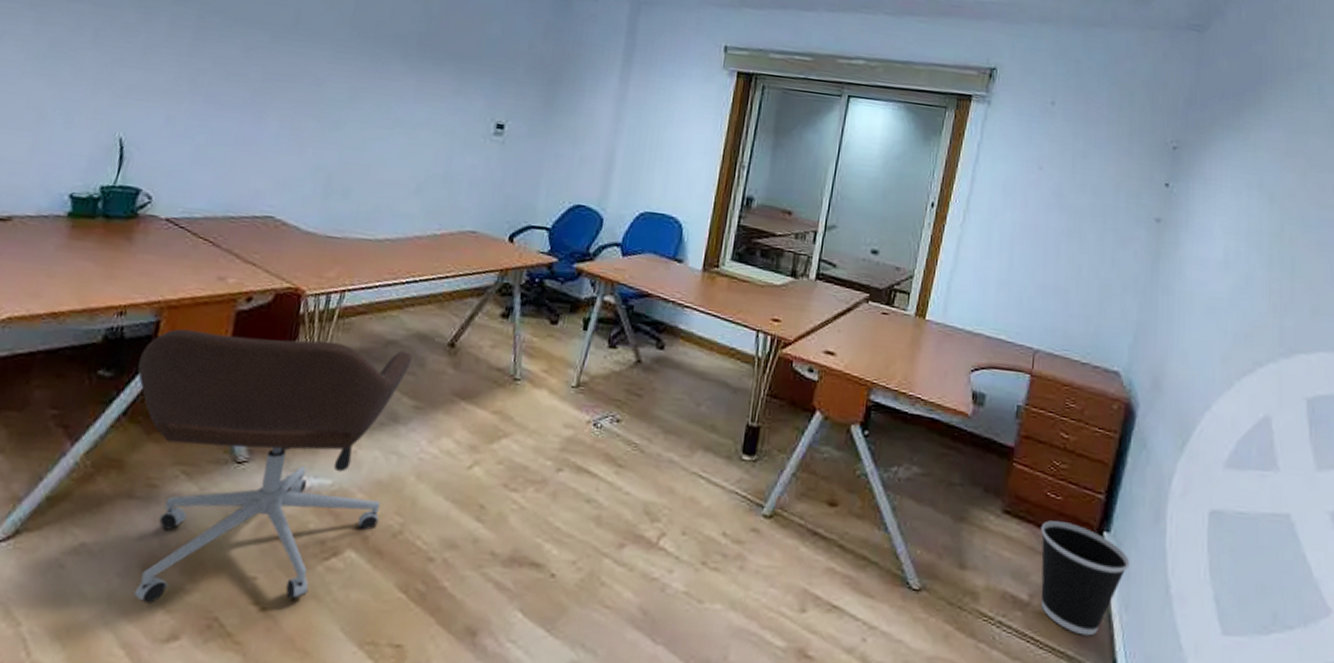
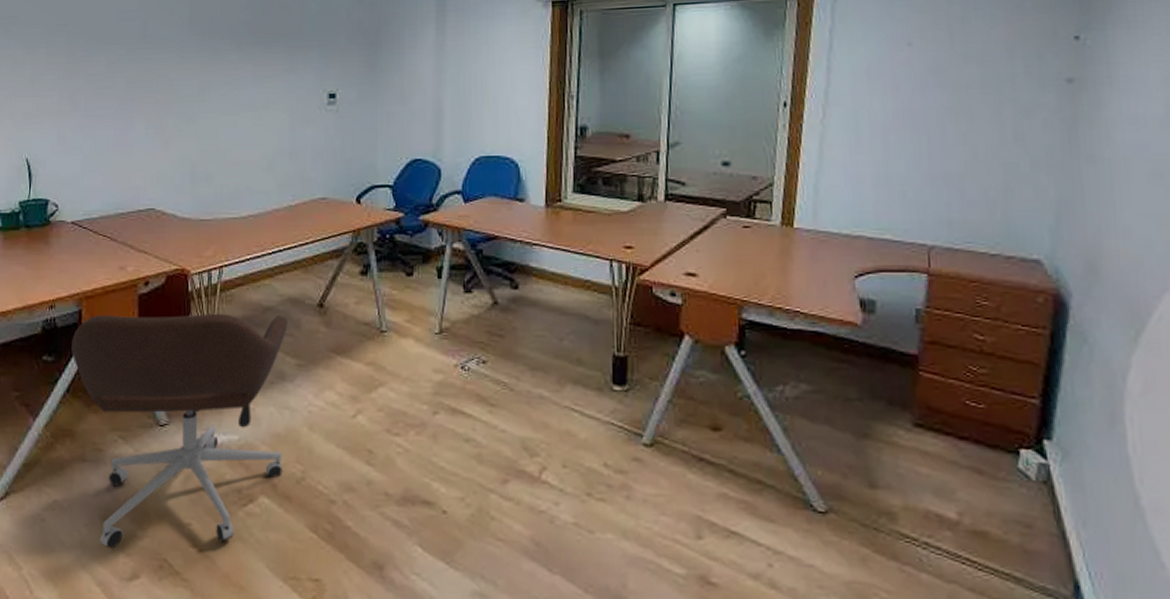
wastebasket: present [1041,520,1130,636] -> none [963,431,1083,556]

